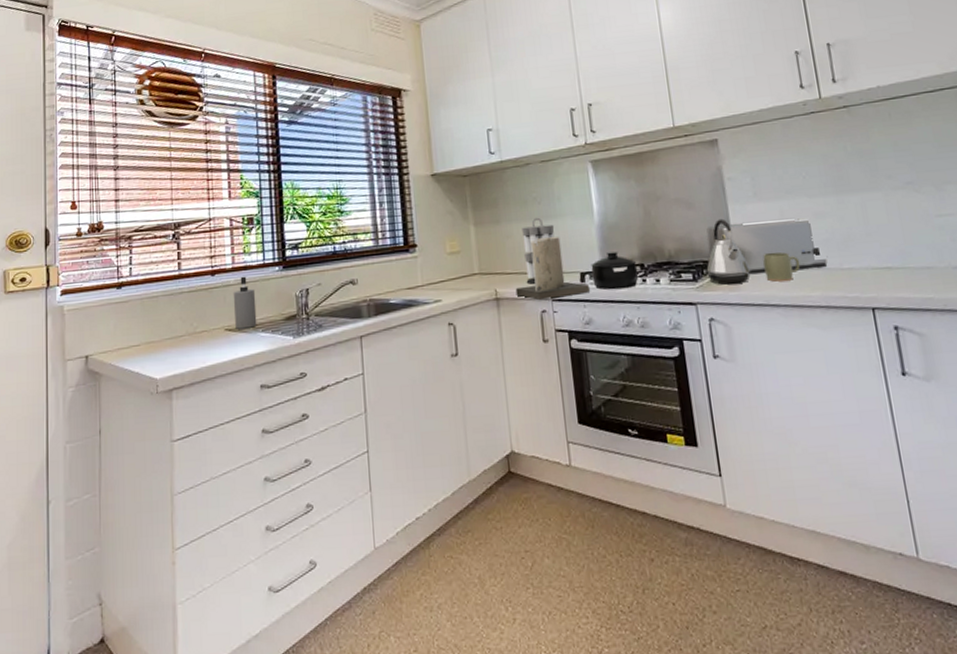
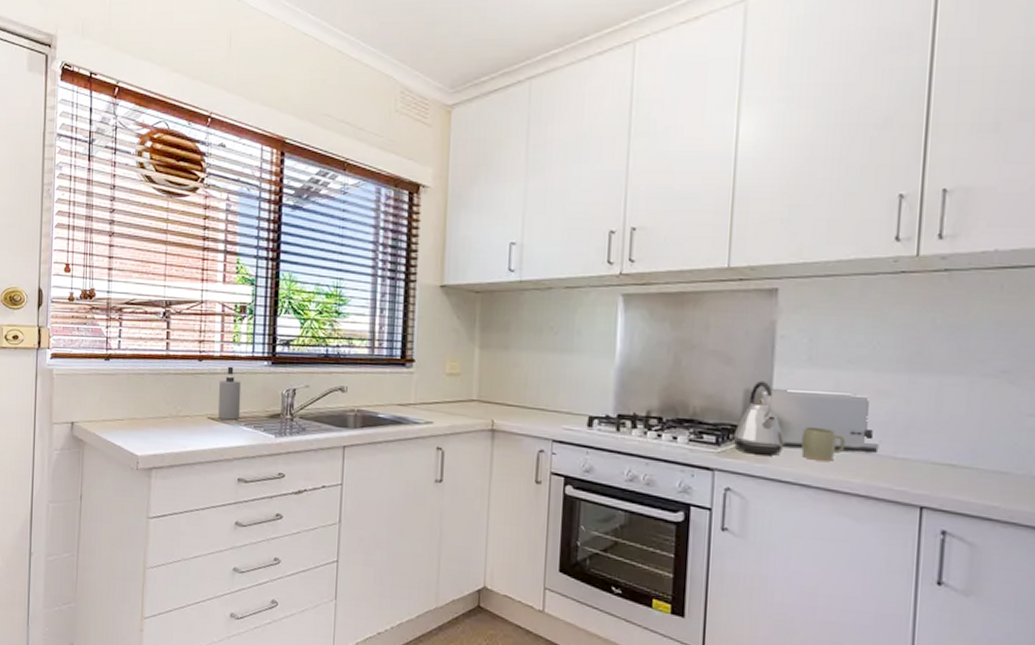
paper towel roll: present [515,237,590,301] -> none [514,372,596,440]
spice rack: present [522,217,555,284] -> none [527,349,569,421]
saucepan: present [591,251,638,291] -> none [601,399,655,442]

